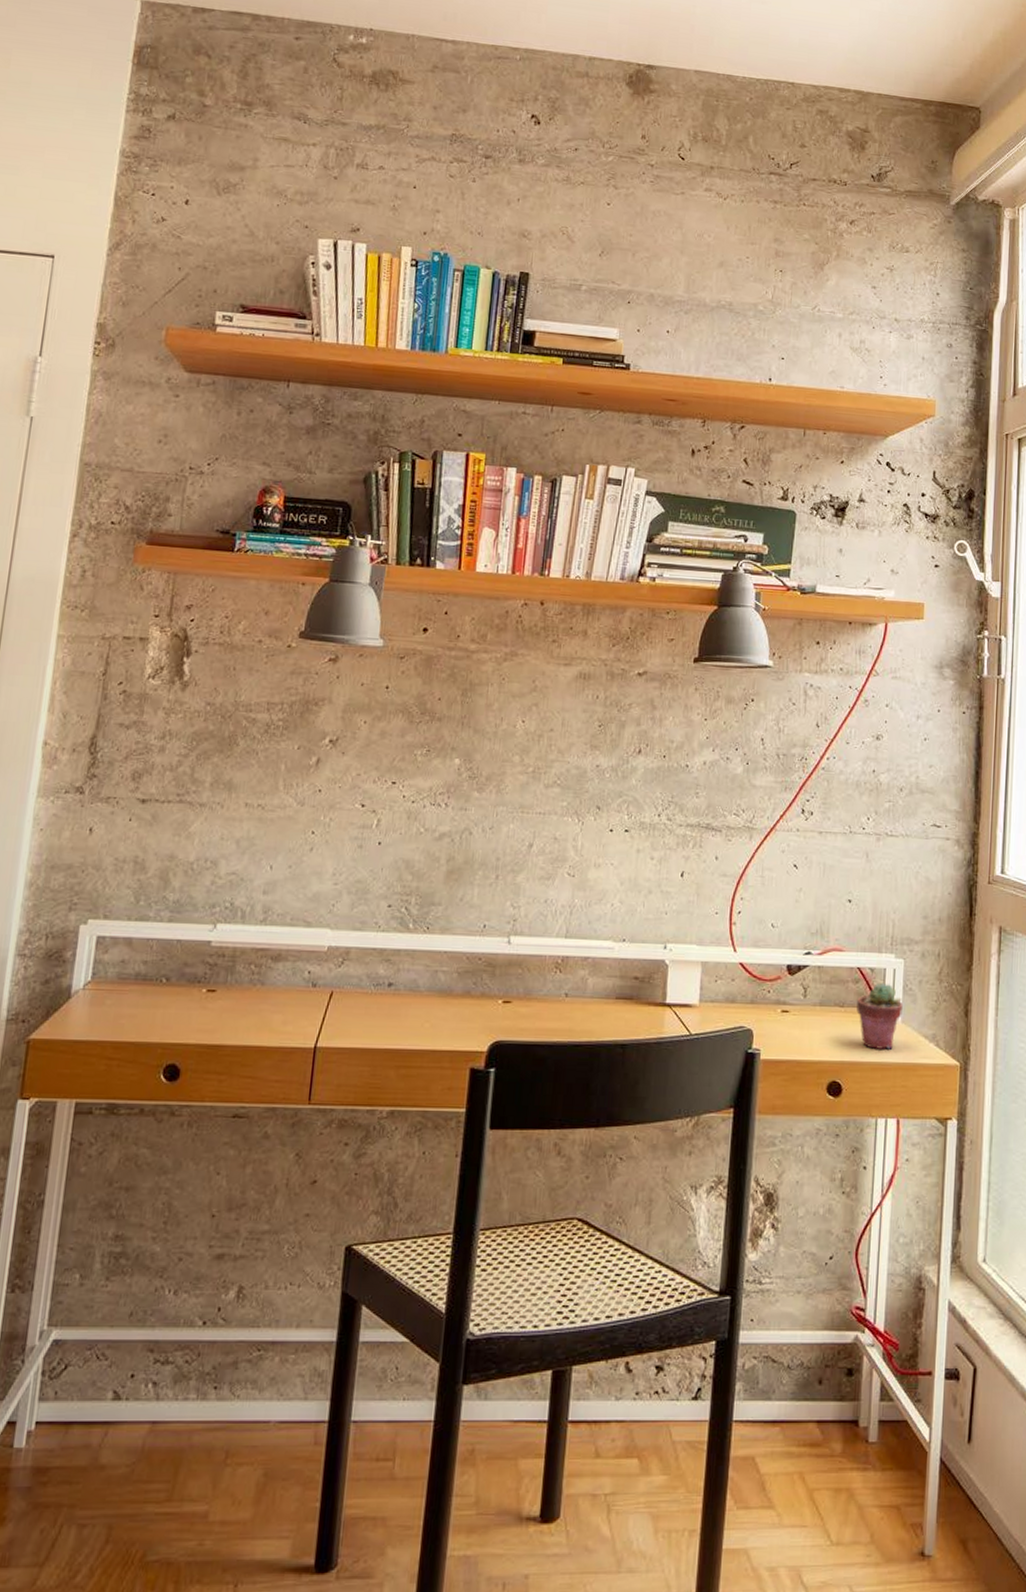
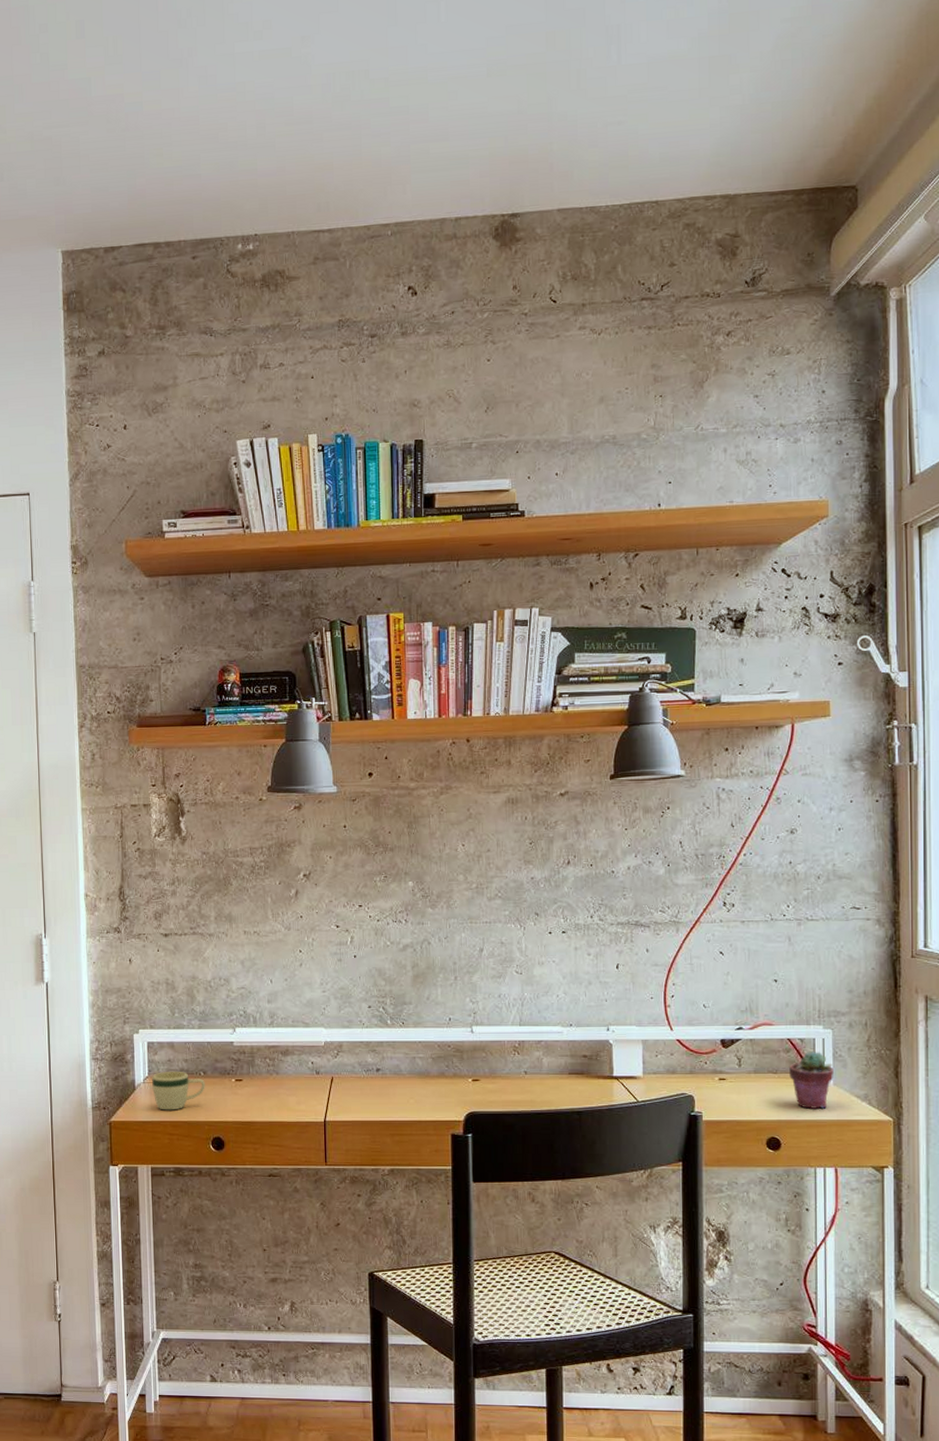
mug: none [94,975,167,1027] -> present [152,1071,205,1110]

